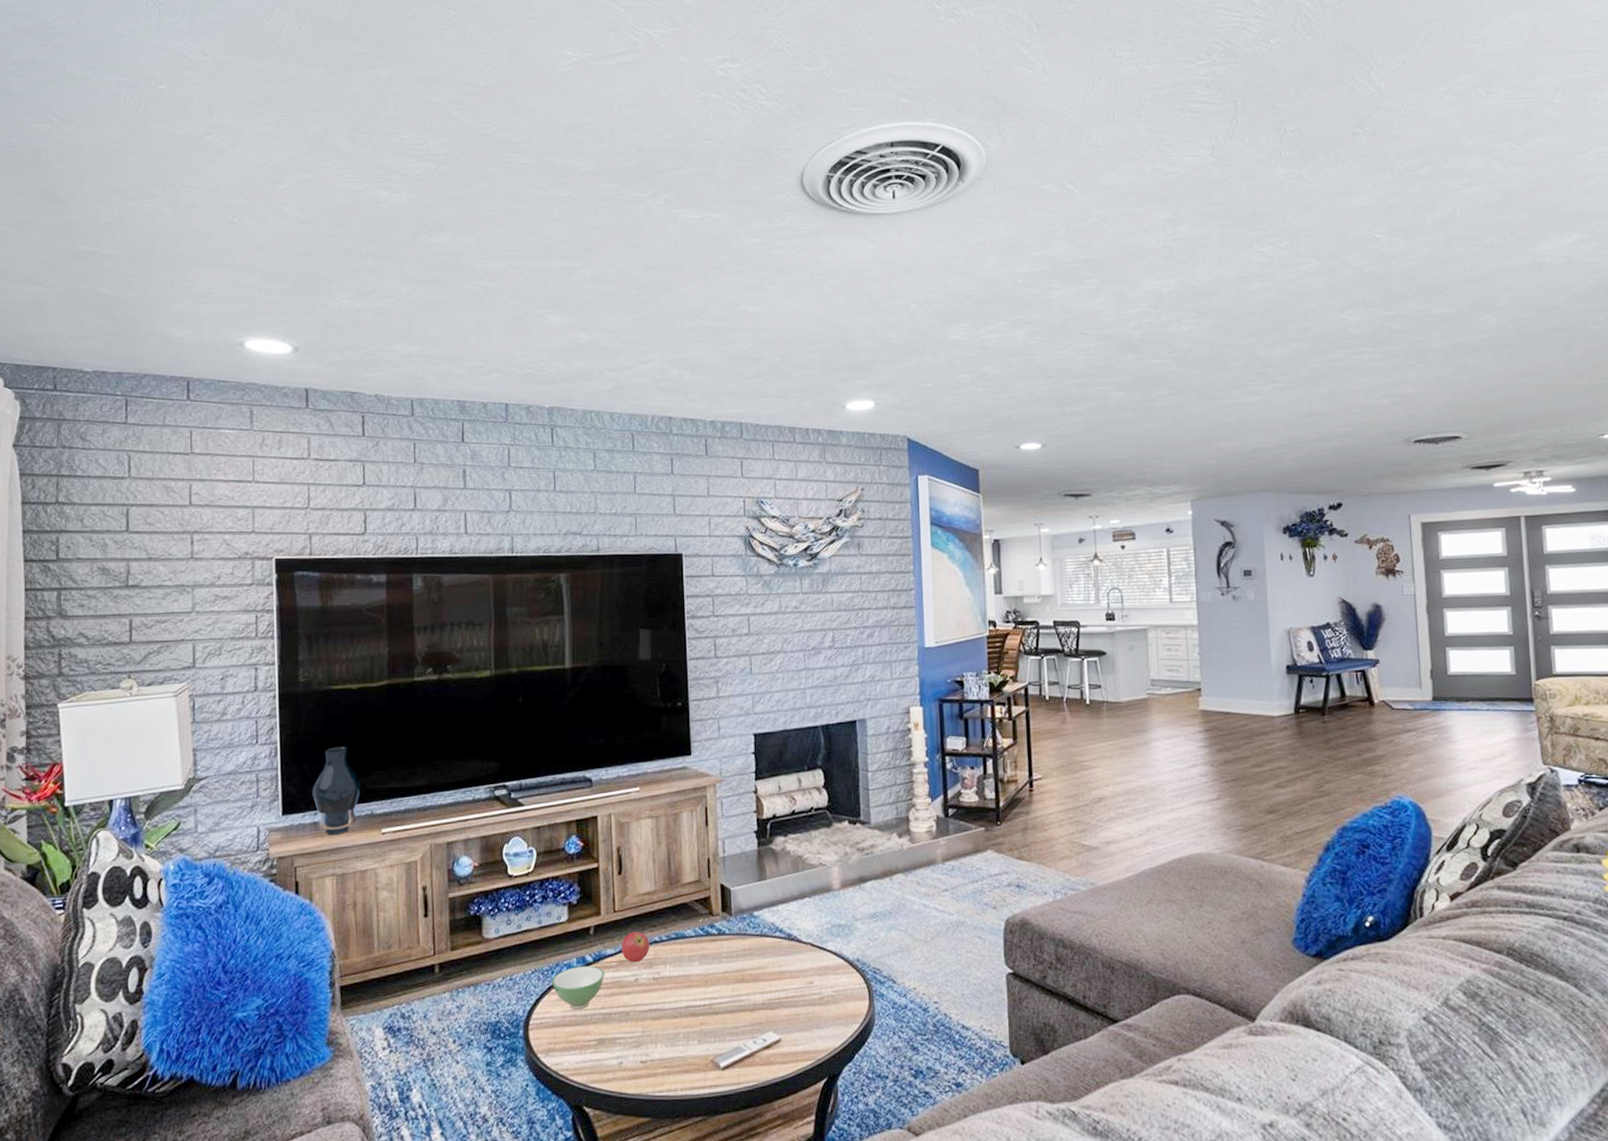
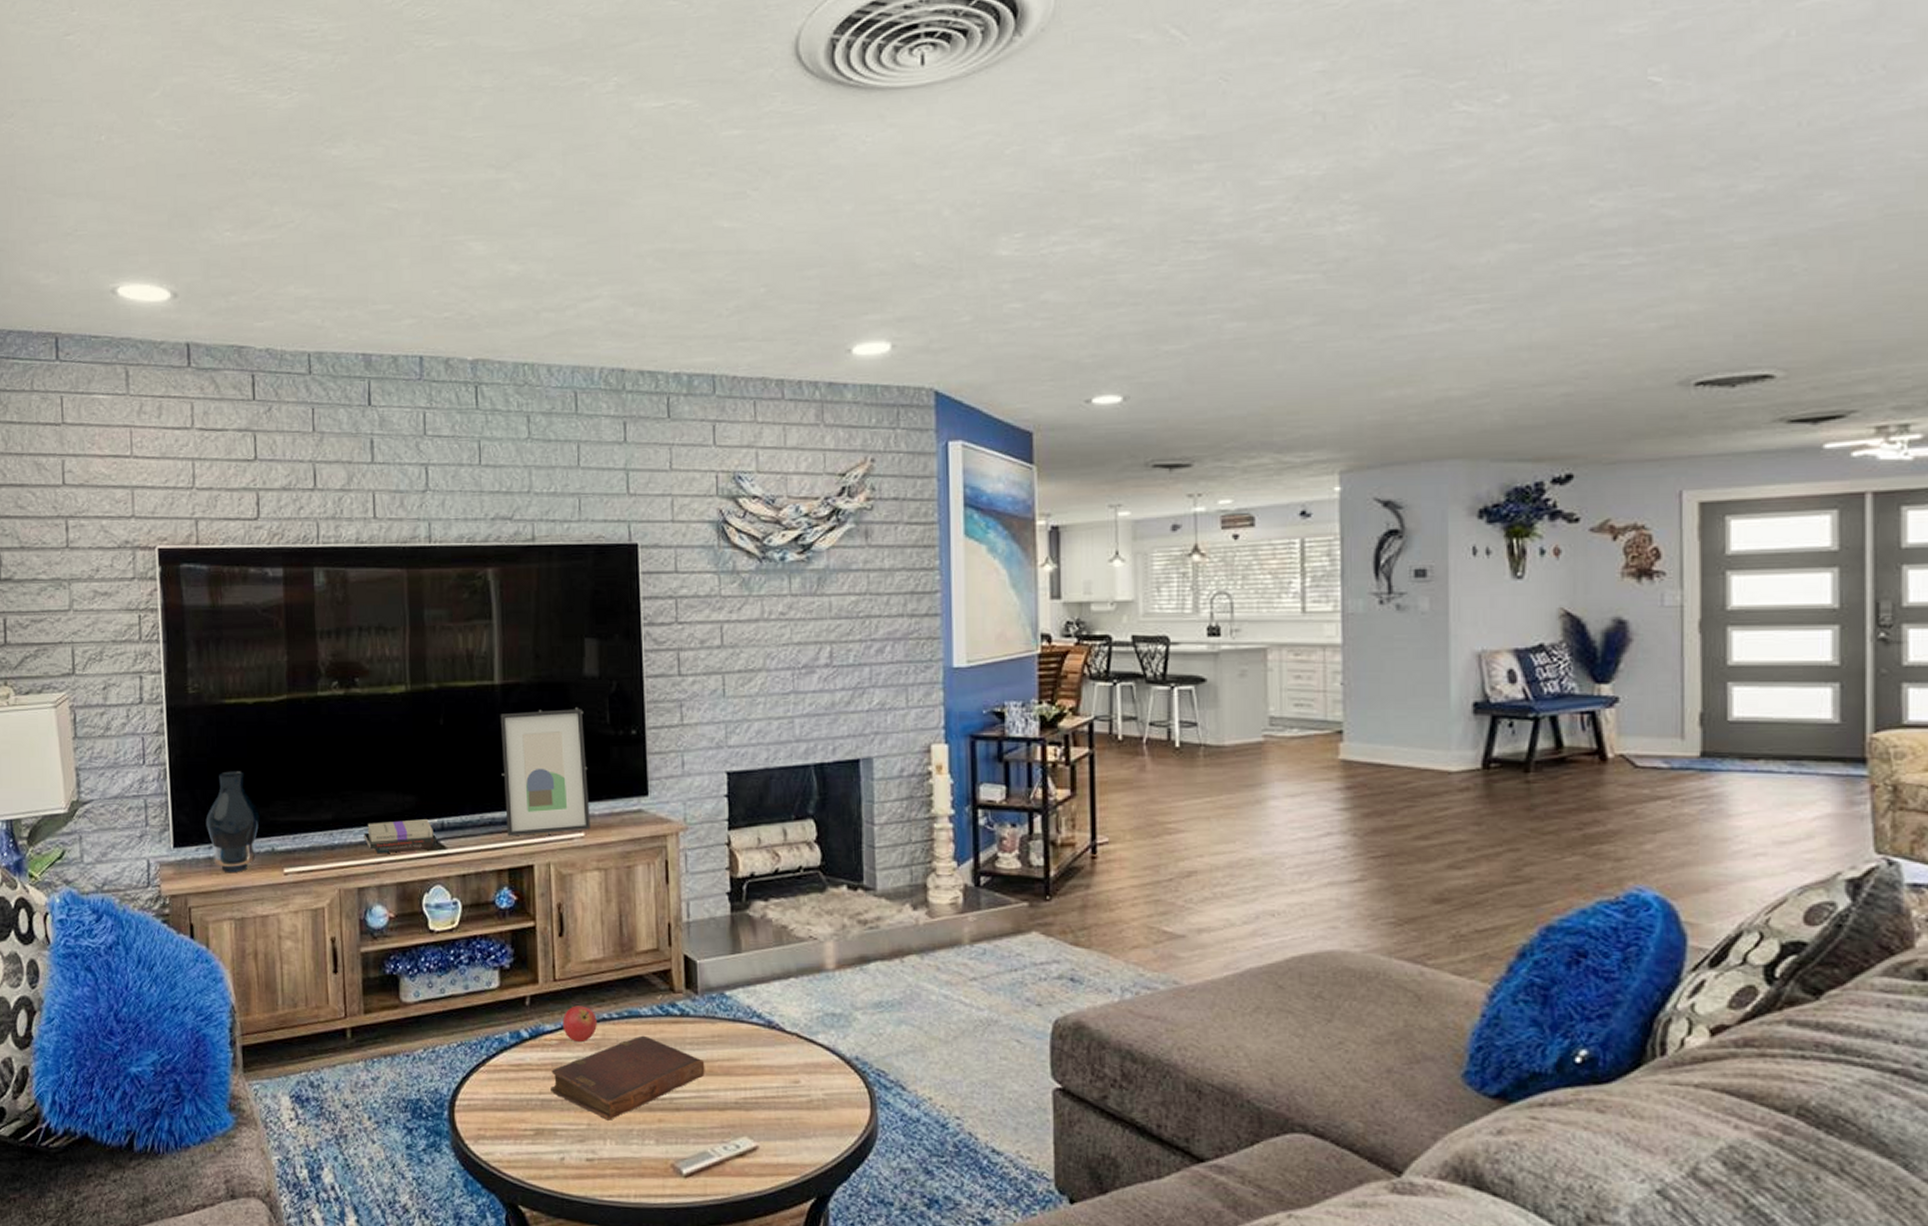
books: none [452,782,515,813] -> present [363,819,436,854]
bowl: present [552,965,604,1010] -> none [481,1042,543,1093]
picture frame: none [570,685,645,793] -> present [500,708,591,837]
diary: none [611,953,738,1027] -> present [550,1035,705,1121]

